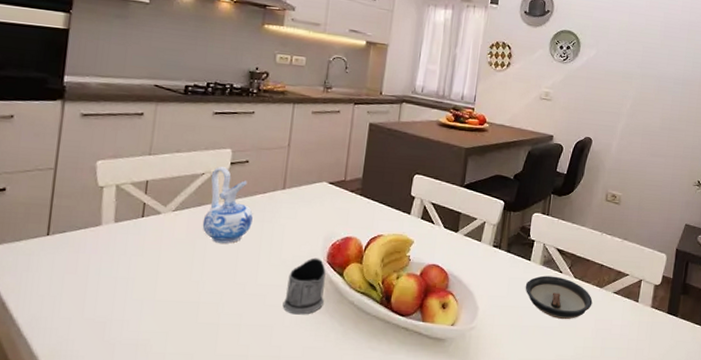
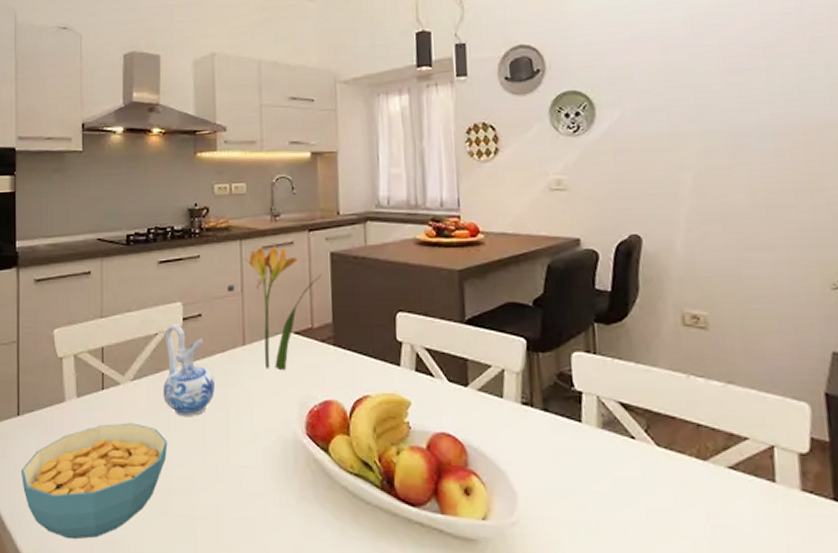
cereal bowl: none [44,246,202,344] -> present [20,423,168,540]
flower: none [276,112,359,212] -> present [228,246,321,371]
tea glass holder: present [282,257,326,315] -> none [262,429,310,505]
saucer: present [525,275,593,320] -> none [581,444,696,512]

